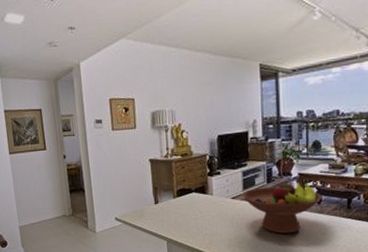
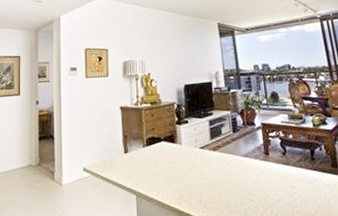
fruit bowl: present [241,178,322,234] -> none [209,128,286,188]

